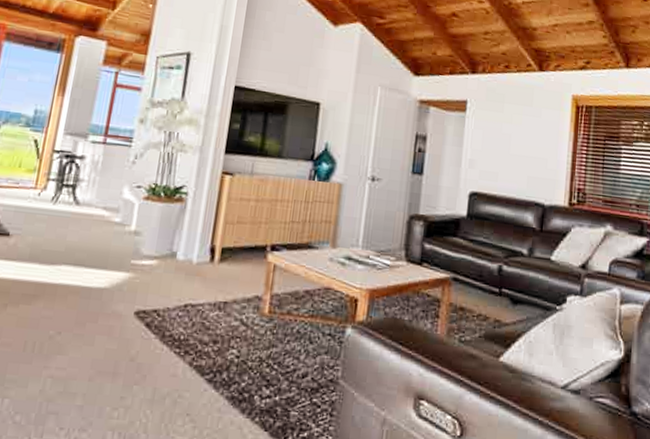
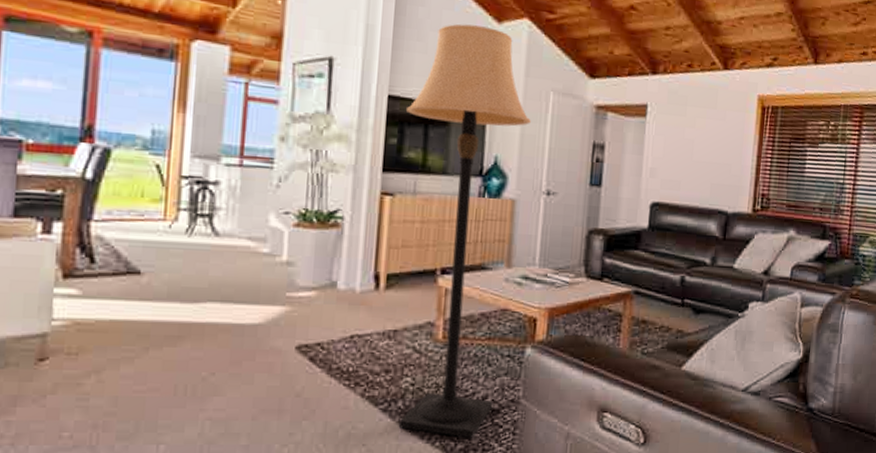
lamp: none [221,26,360,416] -> present [398,24,531,438]

